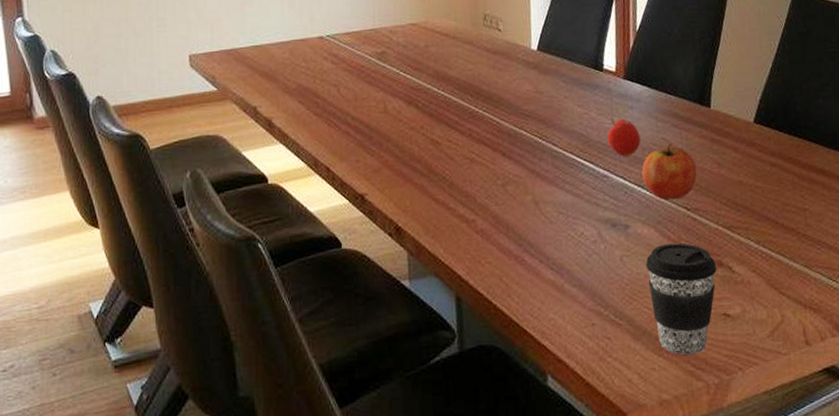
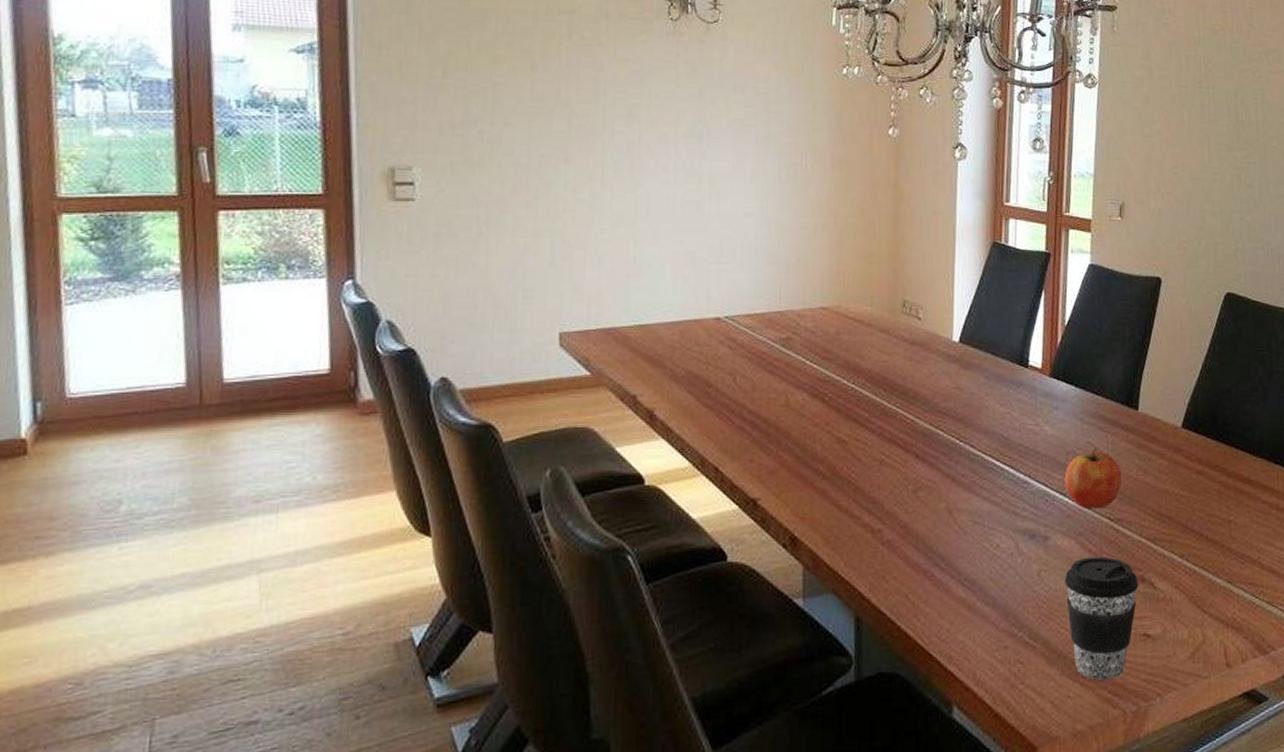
fruit: present [607,118,641,157] -> none [1029,419,1065,461]

